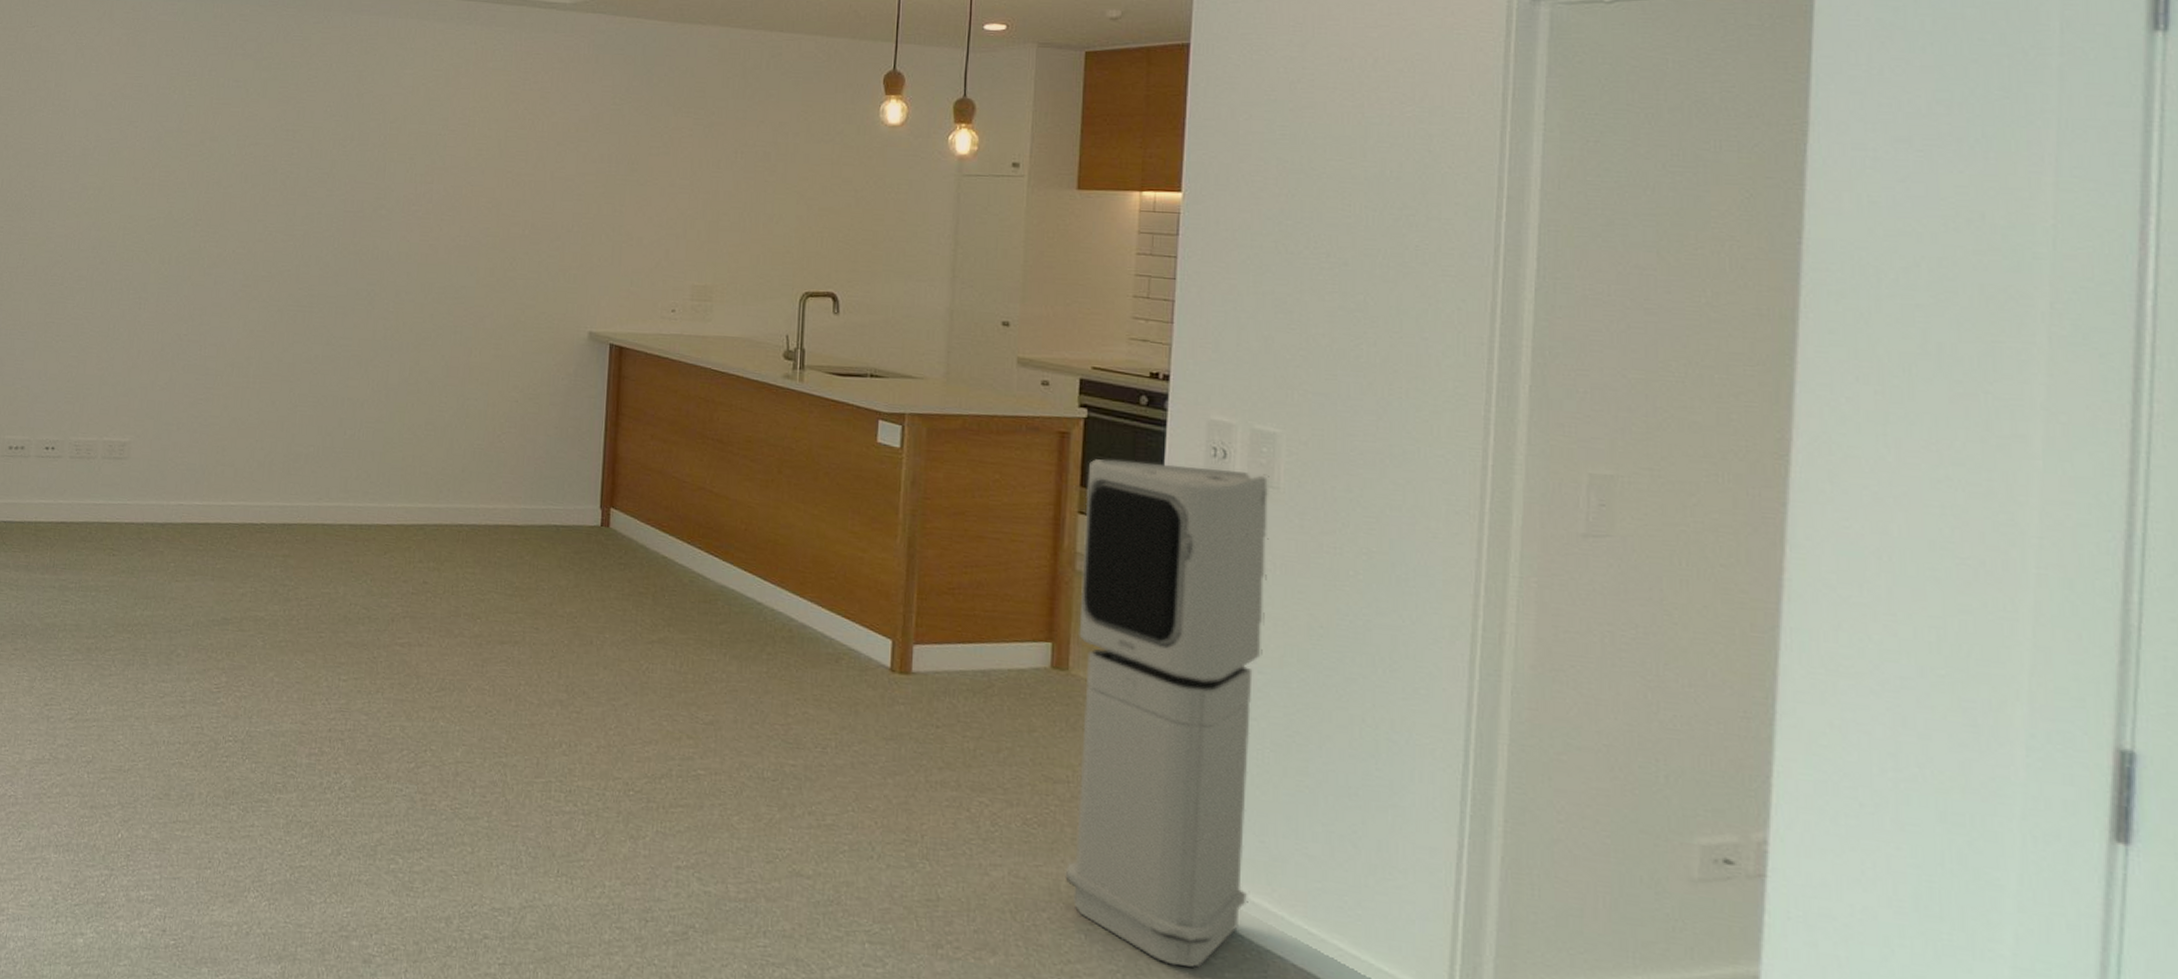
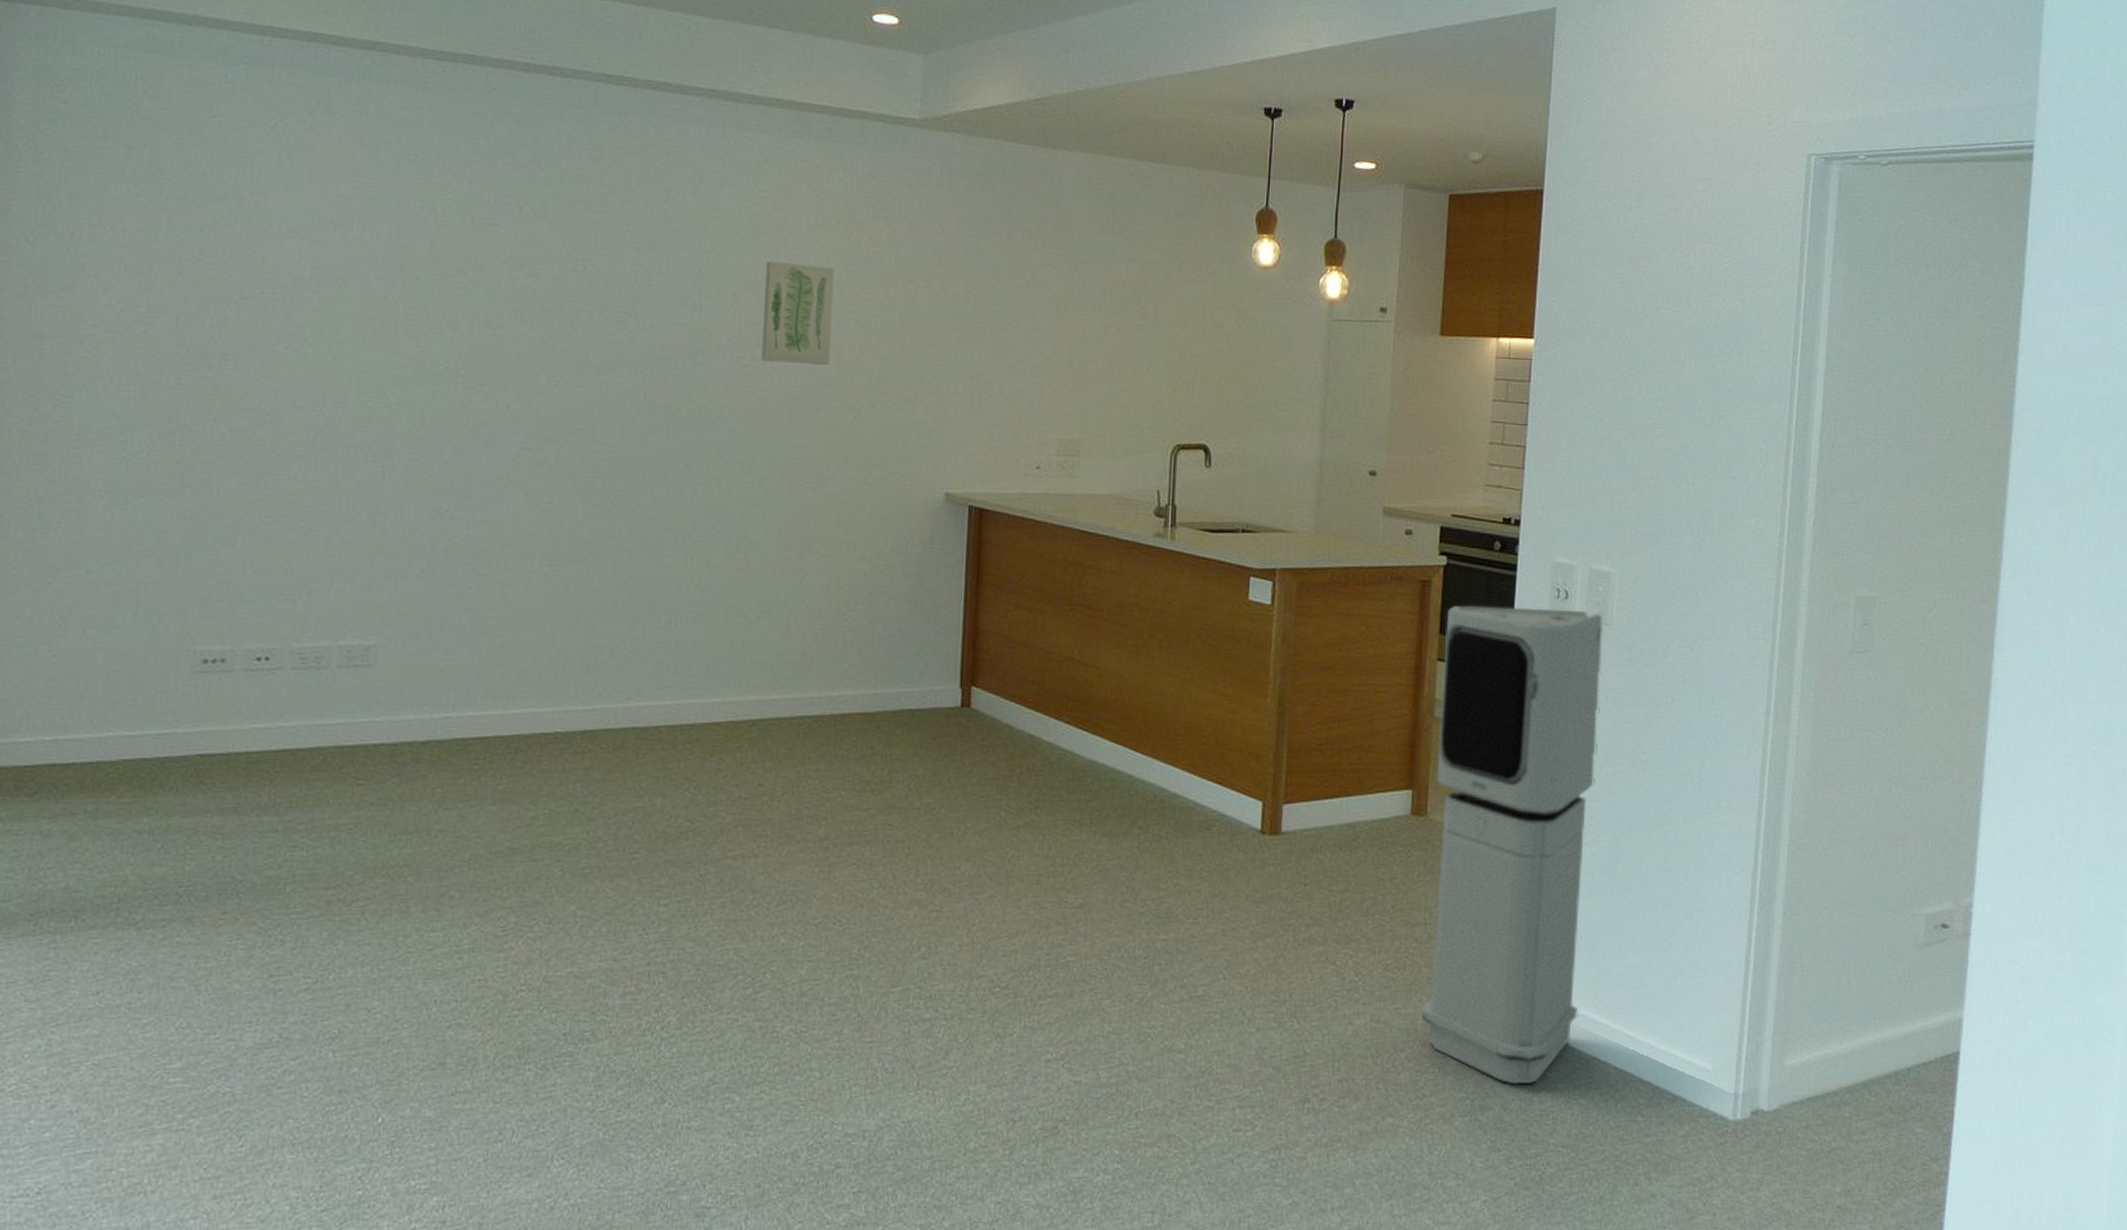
wall art: none [433,128,496,219] -> present [761,260,835,366]

